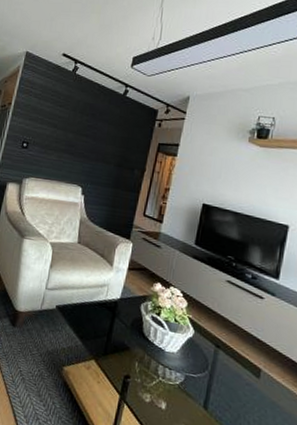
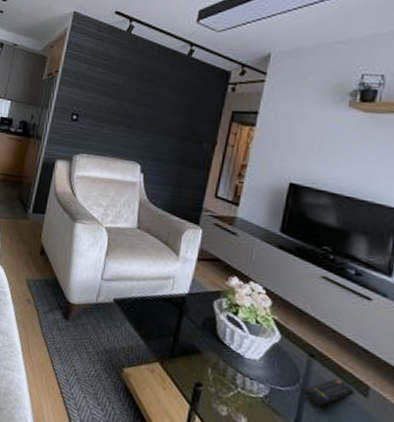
remote control: none [211,365,250,388] -> present [303,379,354,407]

